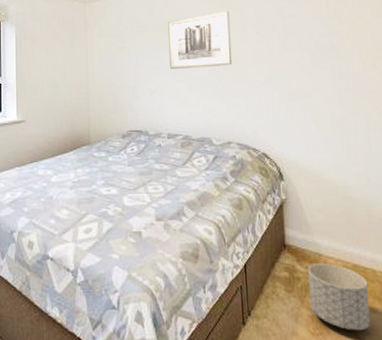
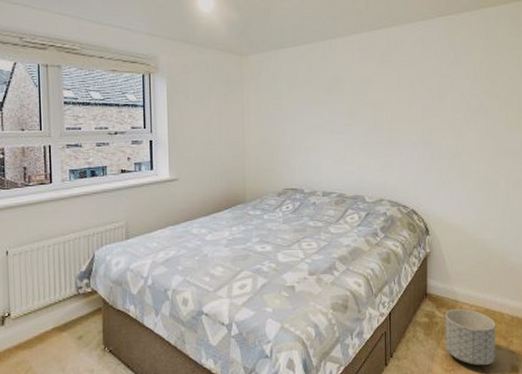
wall art: present [168,11,233,70] -> none [326,69,388,128]

